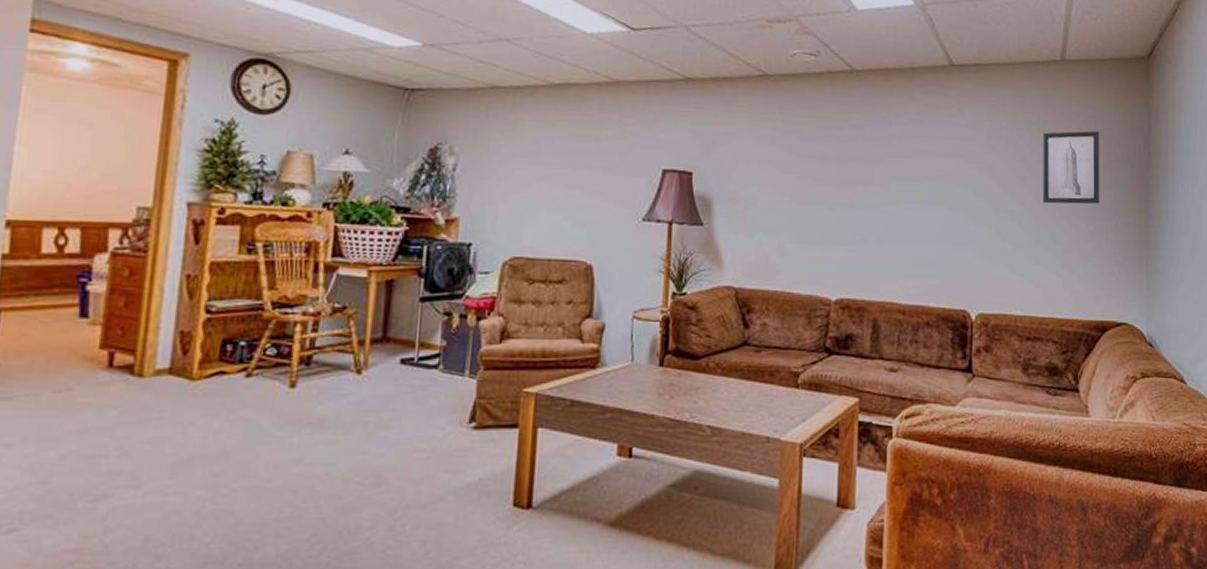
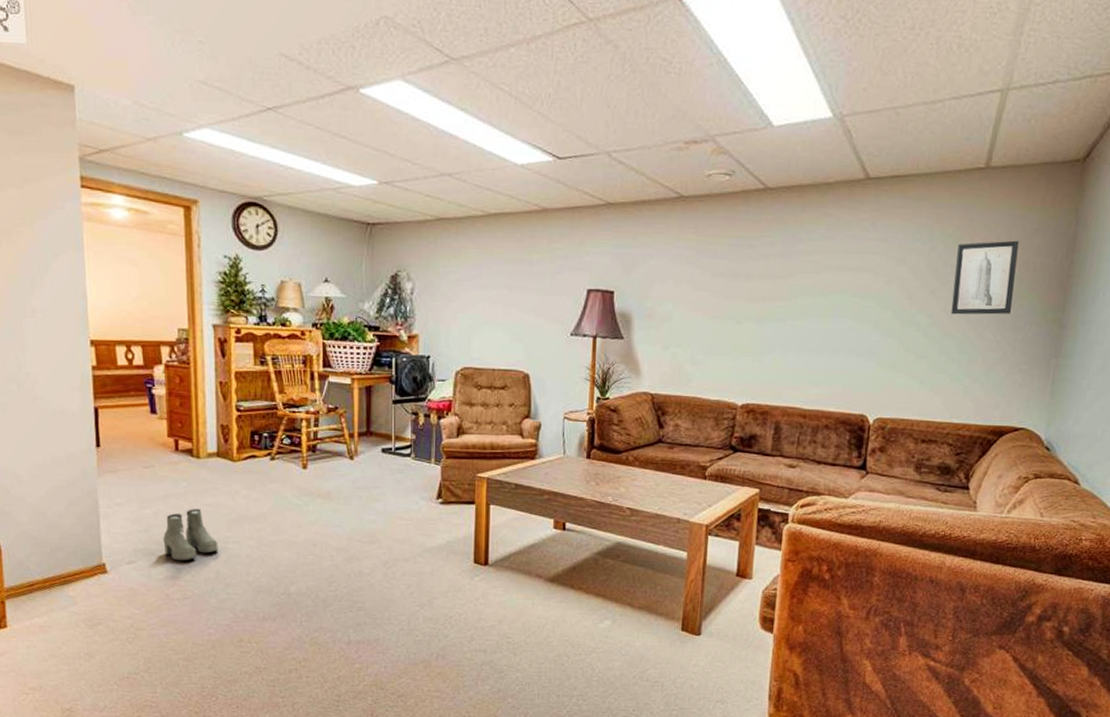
boots: none [68,448,153,525] -> present [163,509,218,561]

